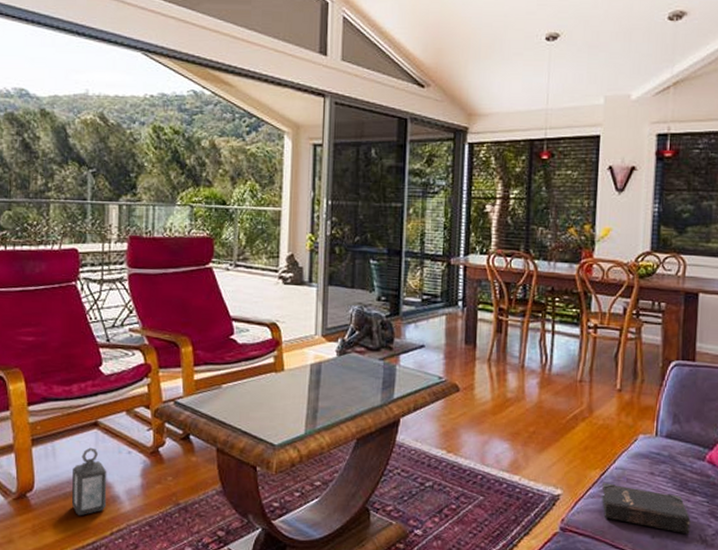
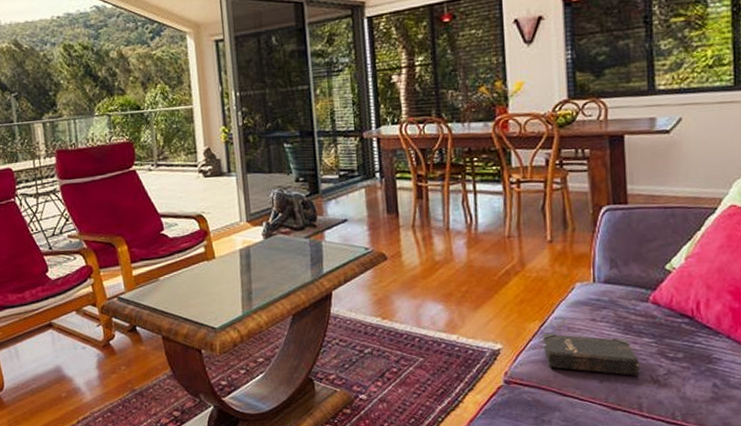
lantern: present [71,447,107,516] -> none [35,346,70,409]

